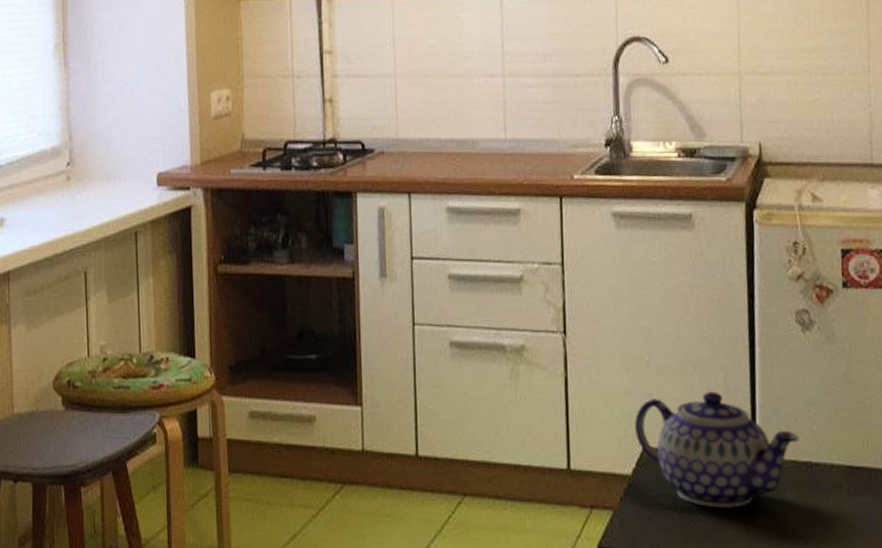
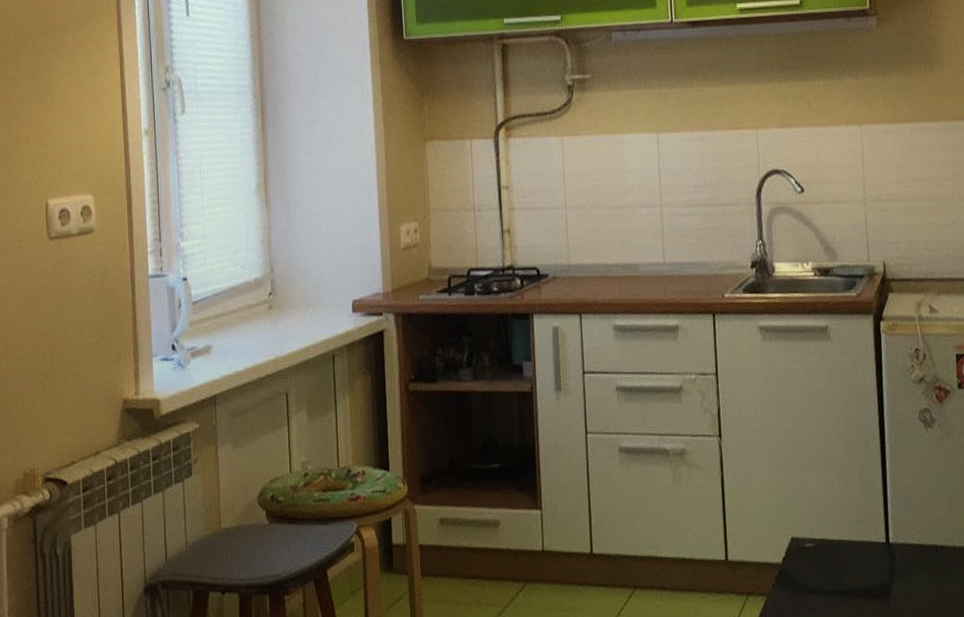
teapot: present [635,391,799,508] -> none [783,485,925,590]

